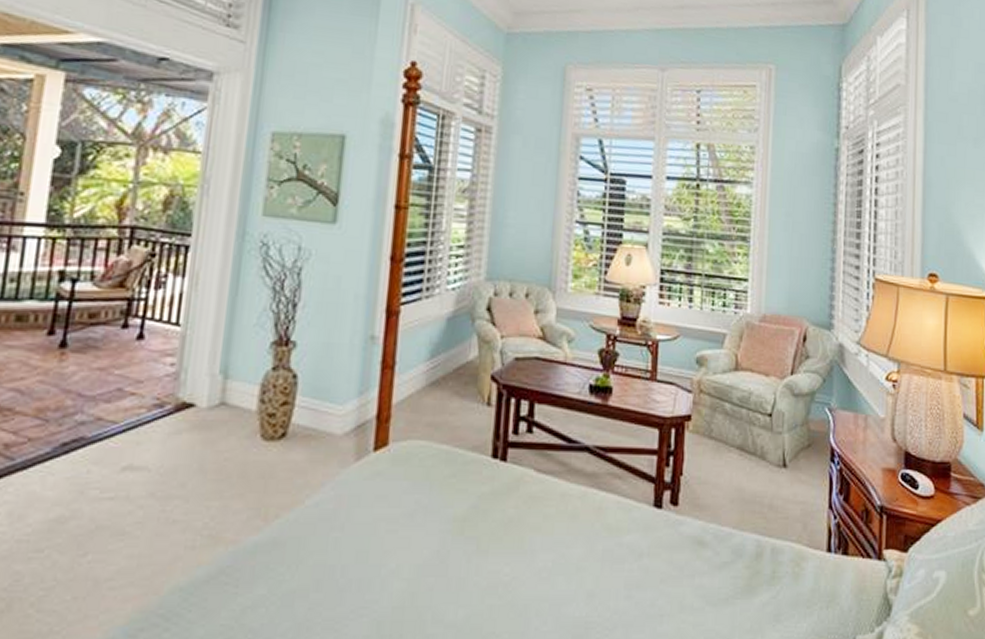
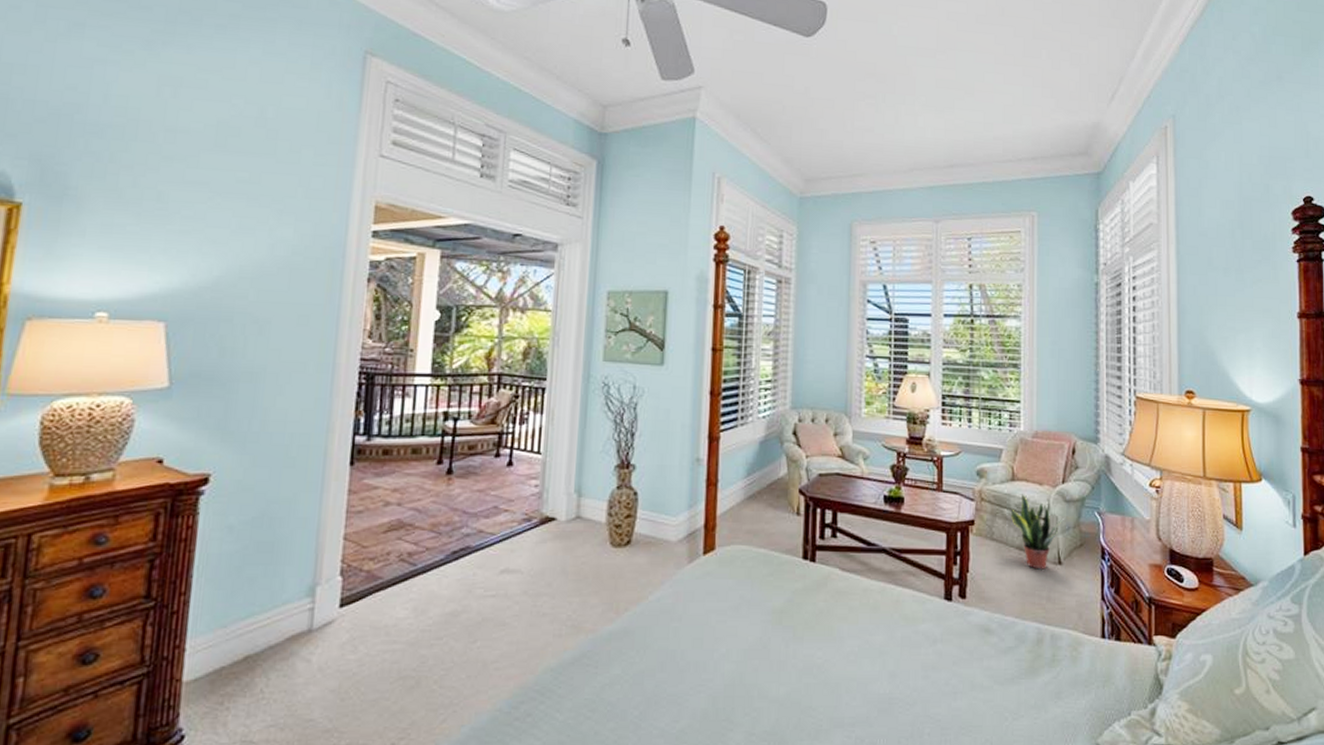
potted plant: none [732,386,792,473] -> present [1010,494,1065,570]

